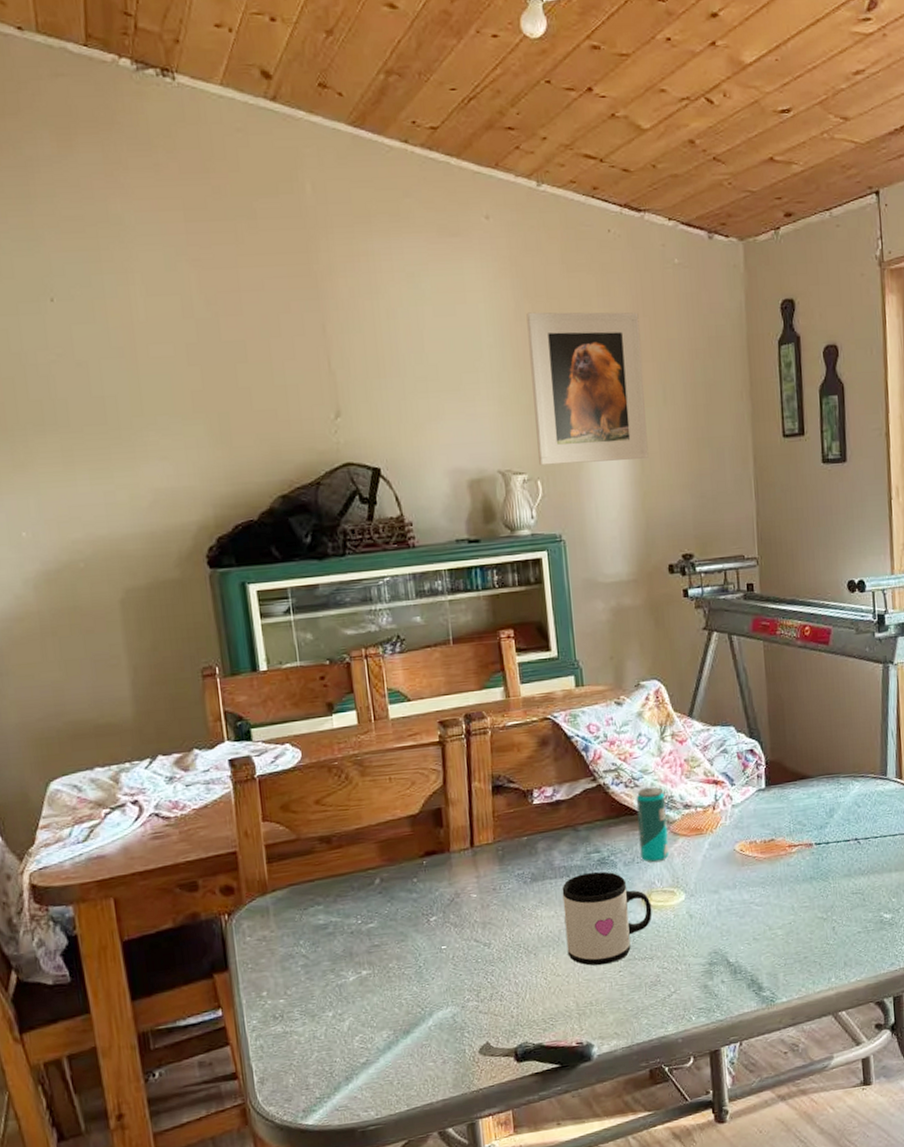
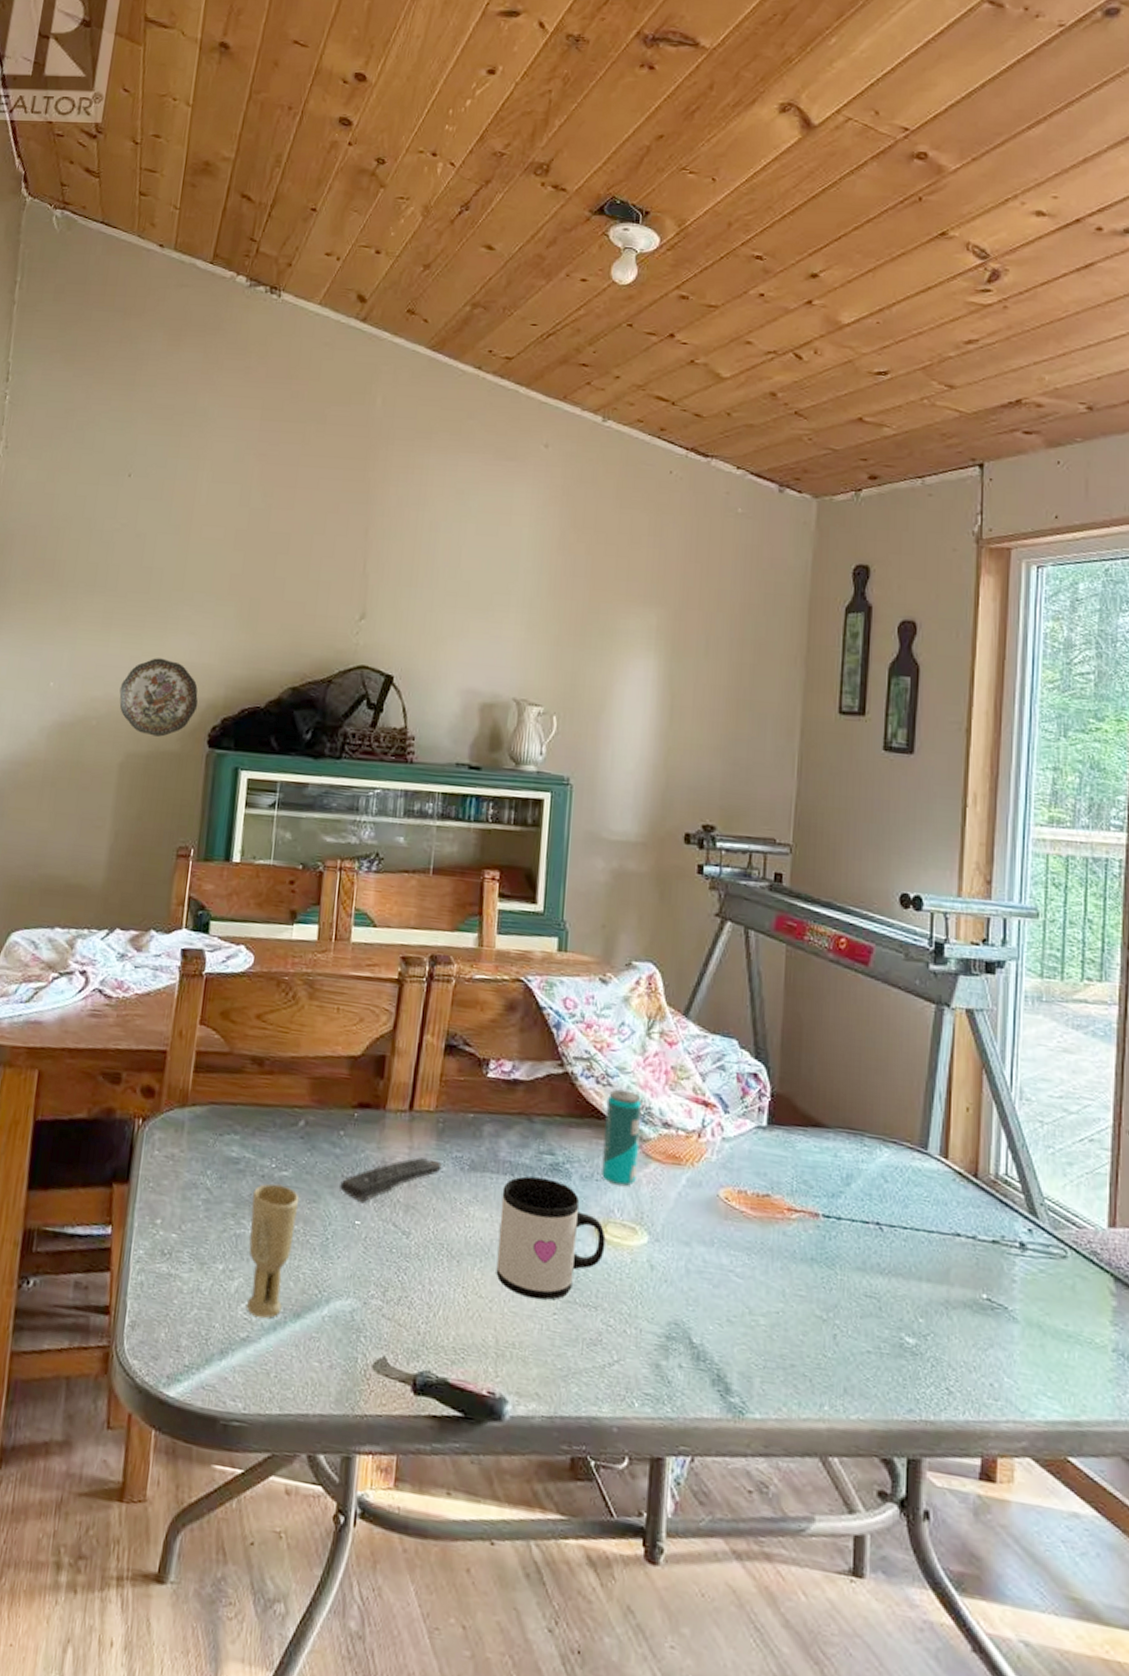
decorative plate: none [100,488,189,568] -> present [119,658,199,737]
cup: none [346,935,392,1044] -> present [247,1183,300,1319]
remote control: none [422,881,508,932] -> present [340,1157,442,1204]
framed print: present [526,312,649,466] -> none [557,543,690,713]

